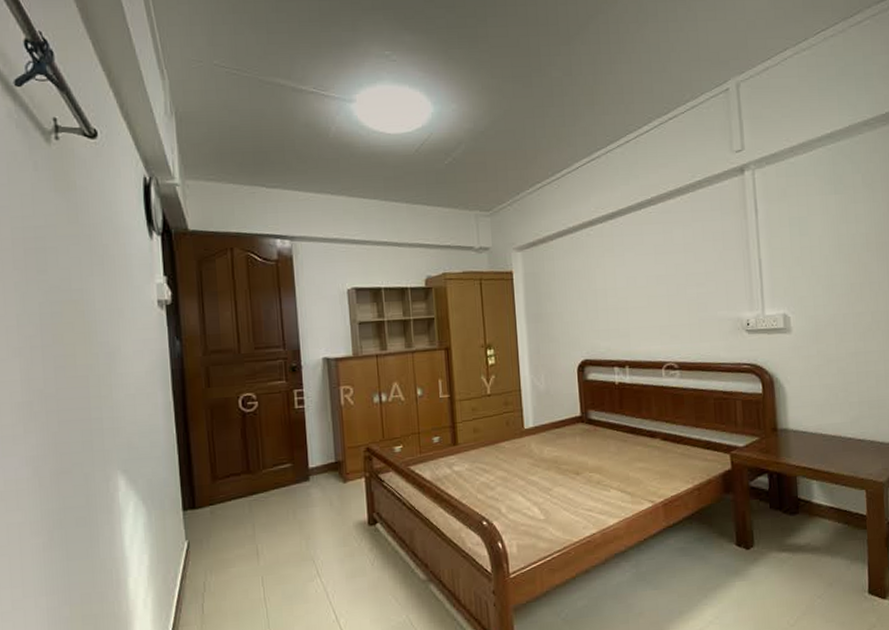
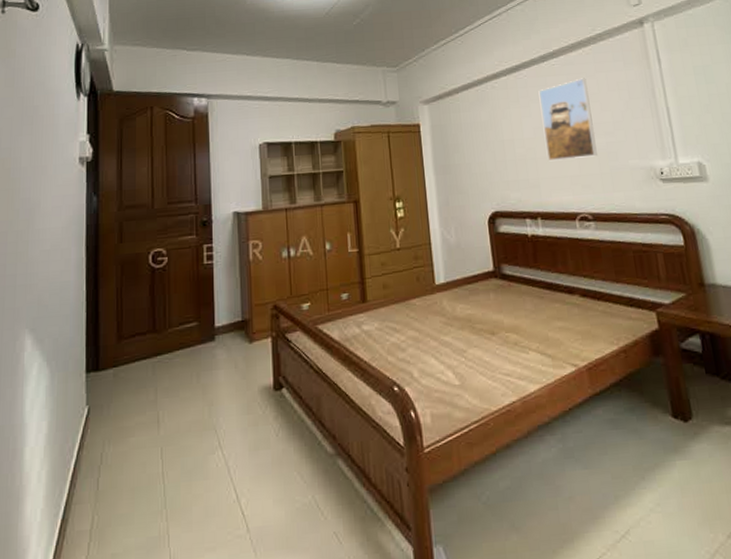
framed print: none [633,227,688,311] -> present [538,78,597,162]

